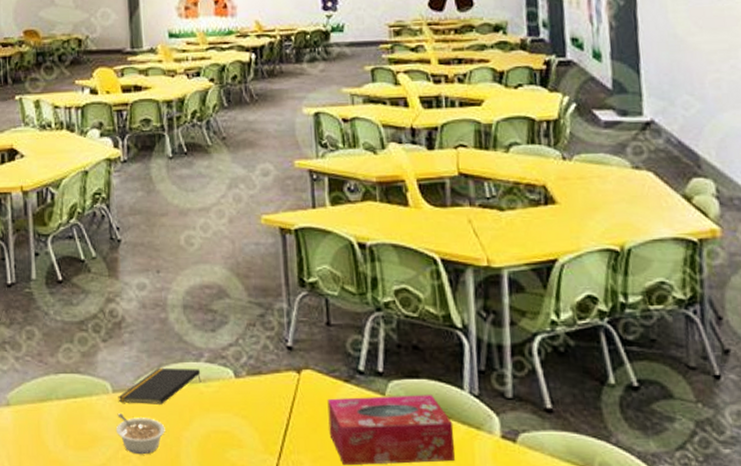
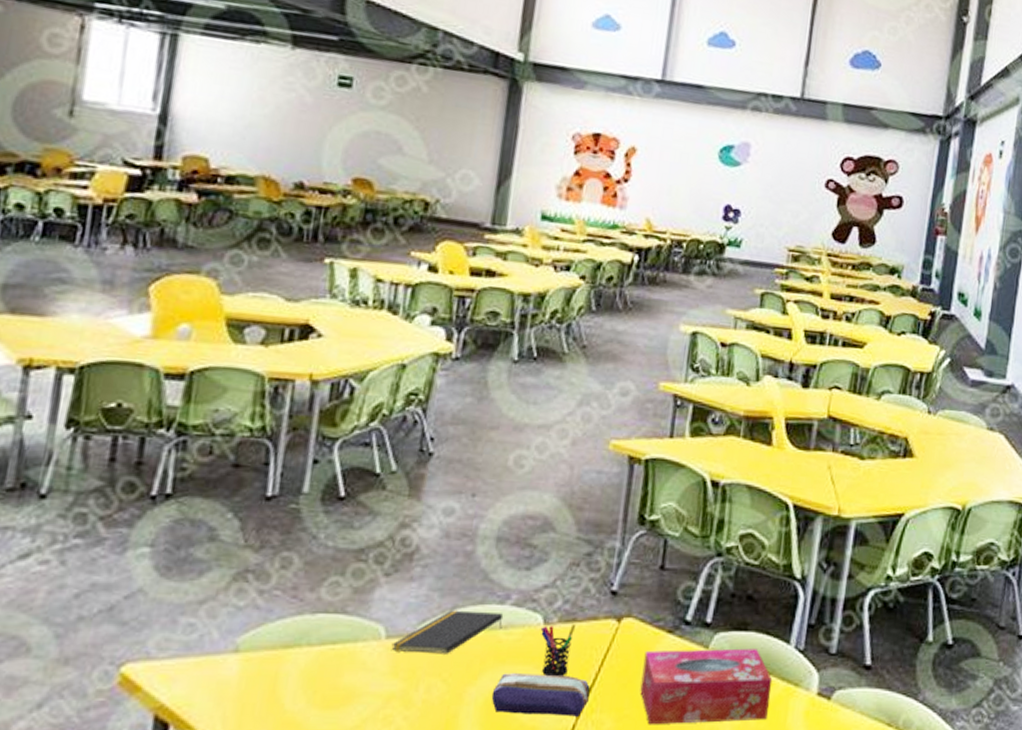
legume: present [115,413,165,455] -> none [381,664,446,715]
pencil case: none [203,420,286,457] -> present [491,673,590,717]
pen holder: none [233,377,263,423] -> present [540,625,577,677]

